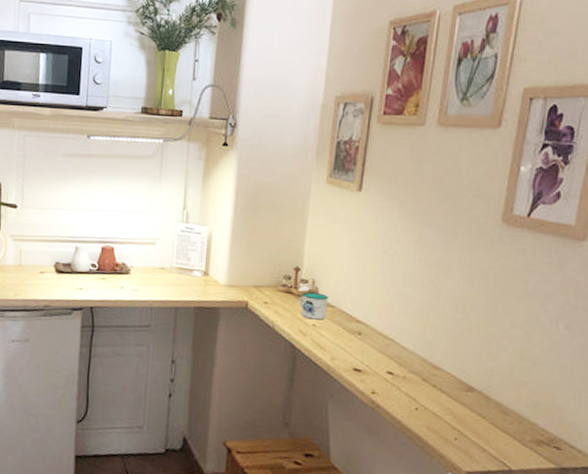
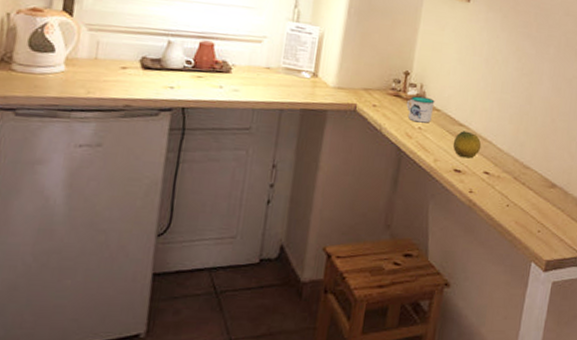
fruit: none [350,328,383,358] -> present [452,131,482,159]

